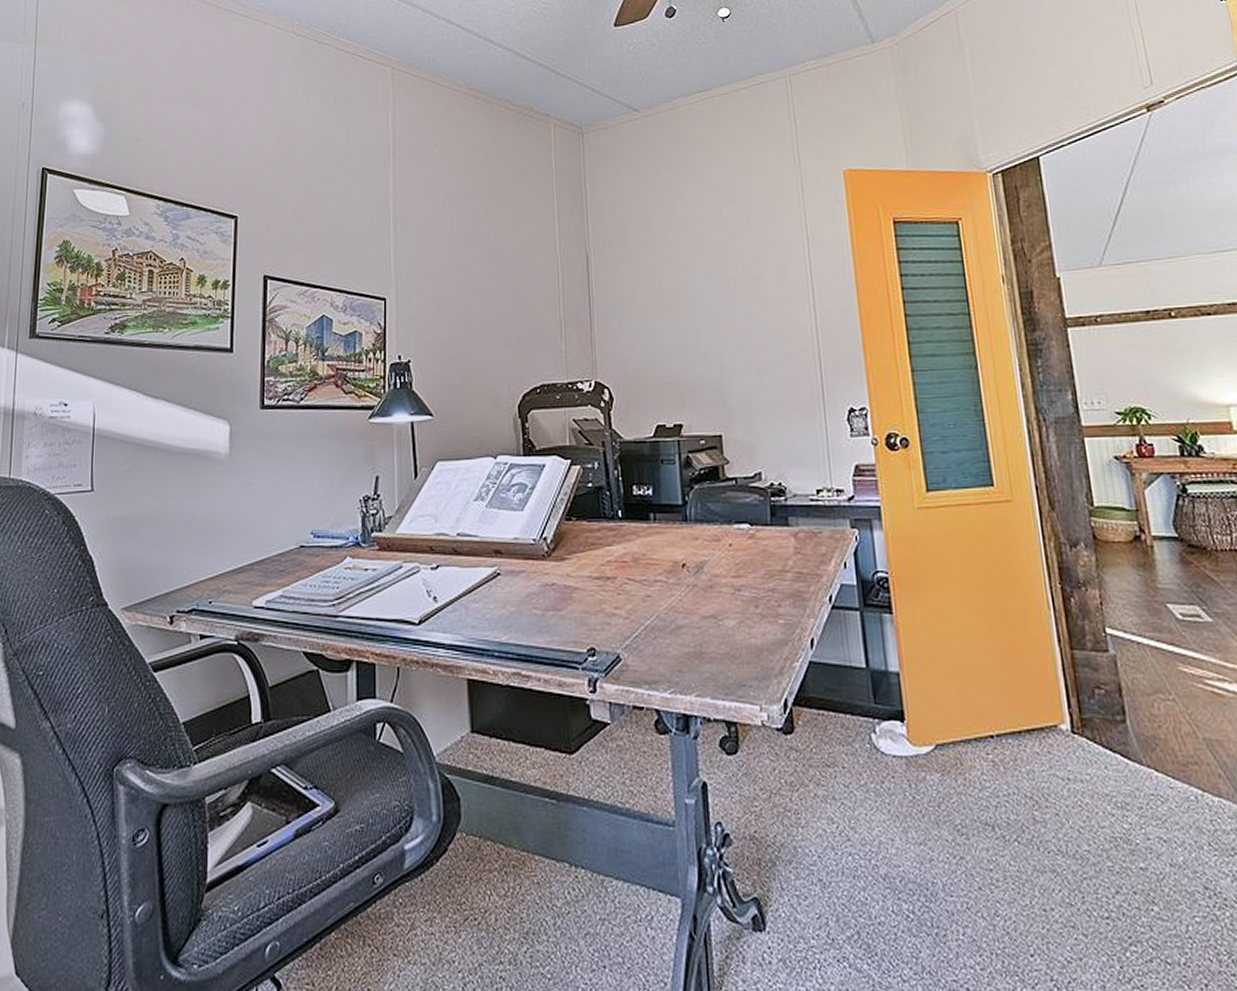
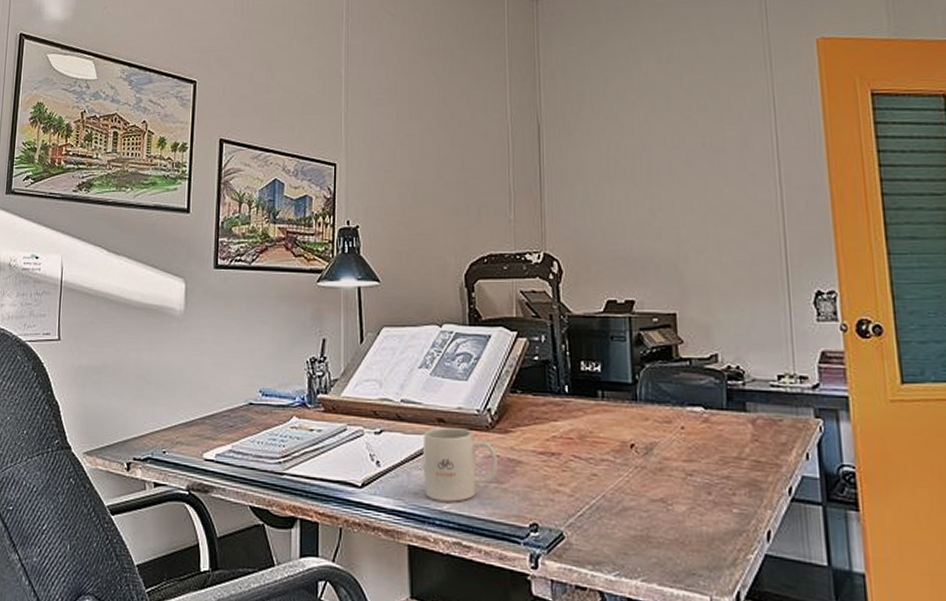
mug: none [479,558,556,633] -> present [422,427,499,502]

